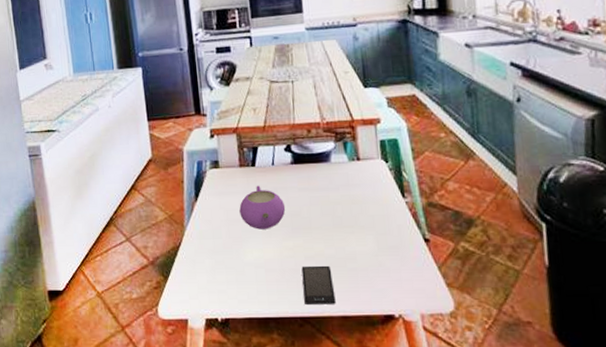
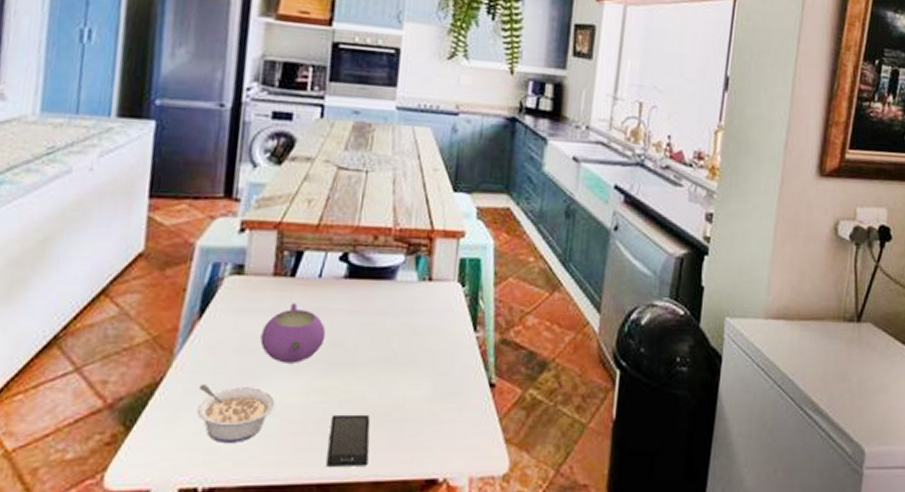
legume: none [205,246,259,287] -> present [197,383,275,443]

